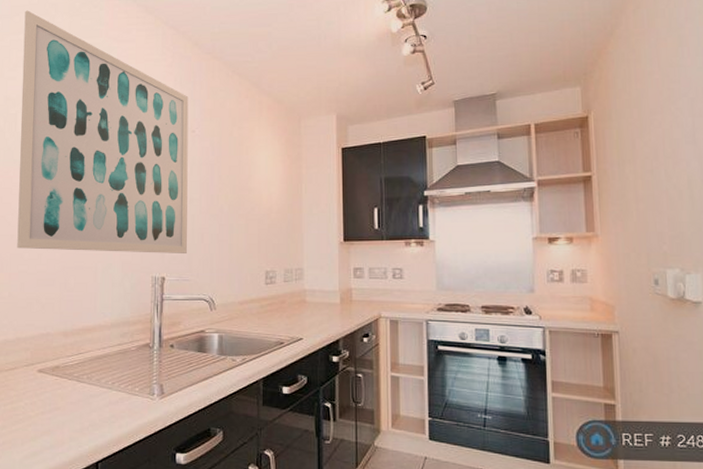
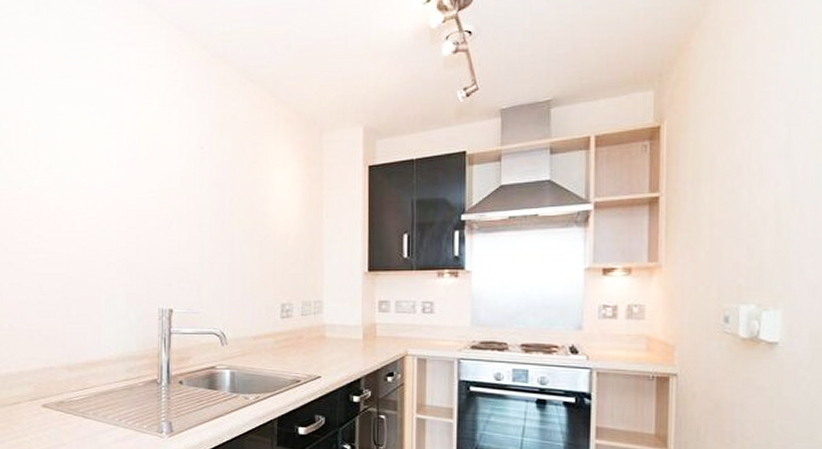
wall art: present [17,10,189,253] -> none [14,10,197,284]

